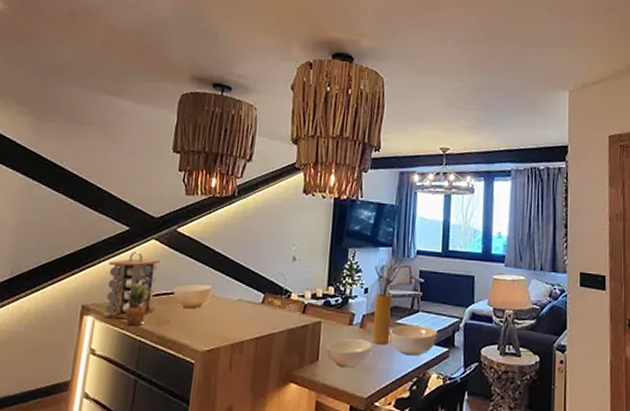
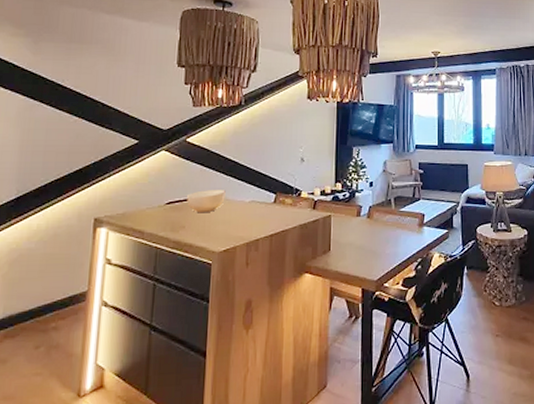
spice rack: present [103,251,161,320] -> none [117,162,172,229]
fruit: present [125,282,150,326] -> none [138,192,163,234]
bowl: present [327,338,373,368] -> none [337,228,380,255]
vase: present [373,252,404,345] -> none [377,148,404,232]
bowl: present [389,324,438,356] -> none [394,212,438,239]

